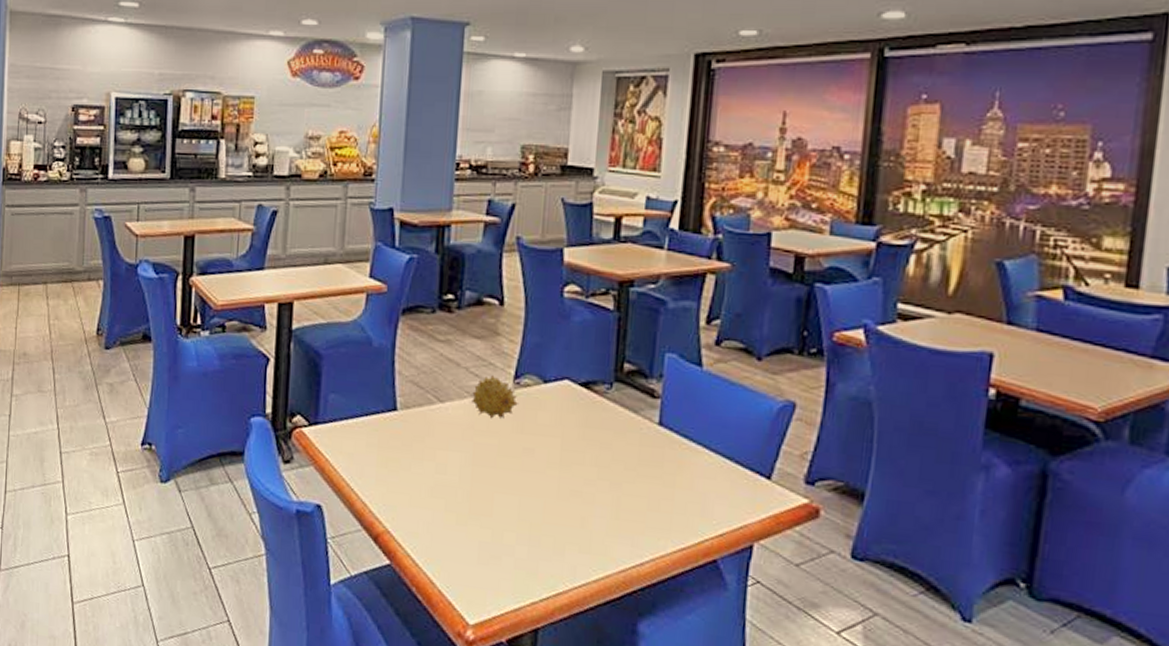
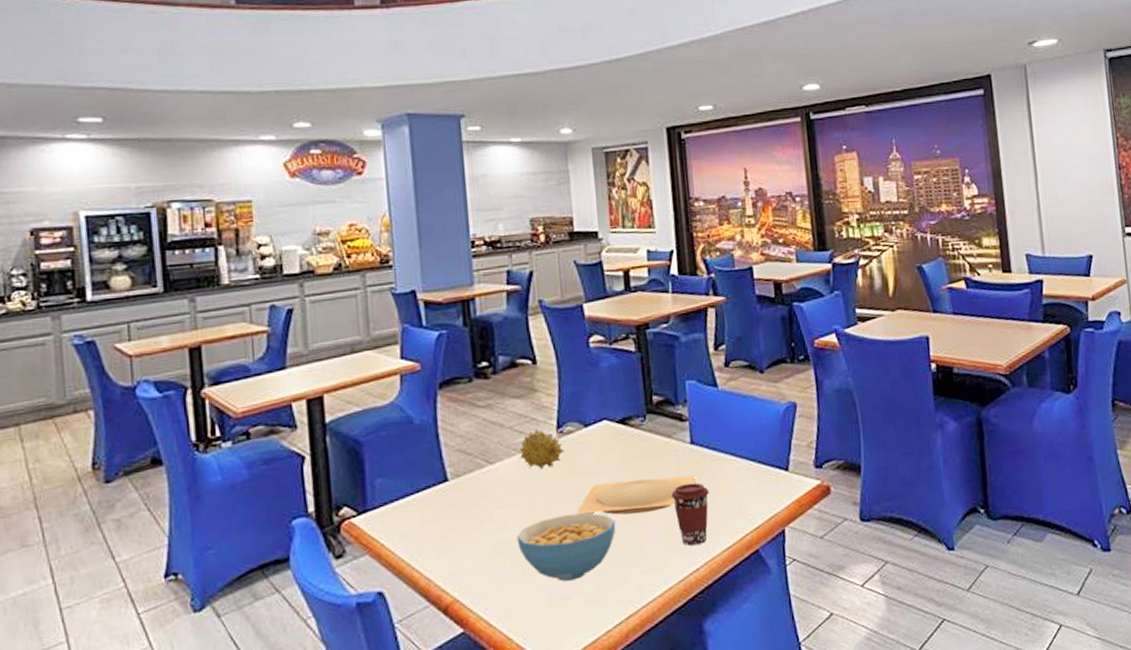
cereal bowl: none [455,471,561,542] -> present [516,513,616,581]
plate: none [521,447,657,490] -> present [577,475,696,515]
coffee cup: none [626,467,671,538] -> present [671,483,709,546]

